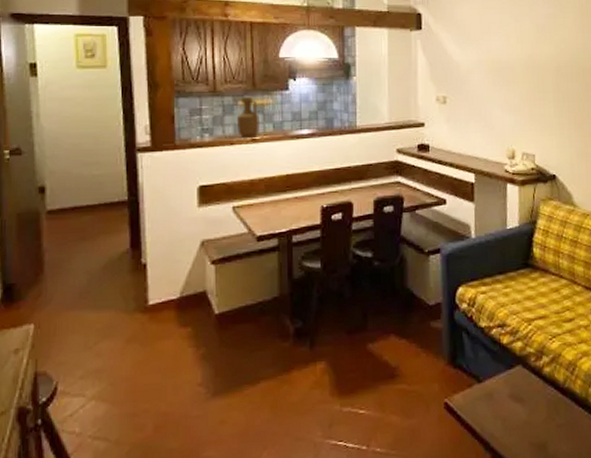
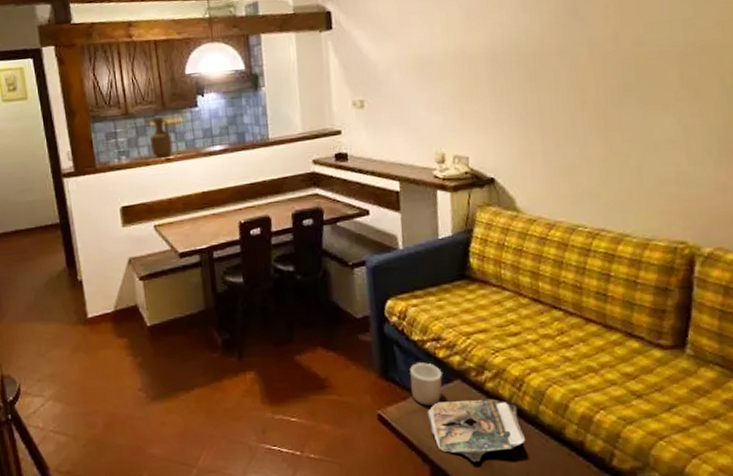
mug: none [475,348,506,392] -> present [409,361,443,406]
magazine: none [490,383,577,448] -> present [427,398,526,462]

